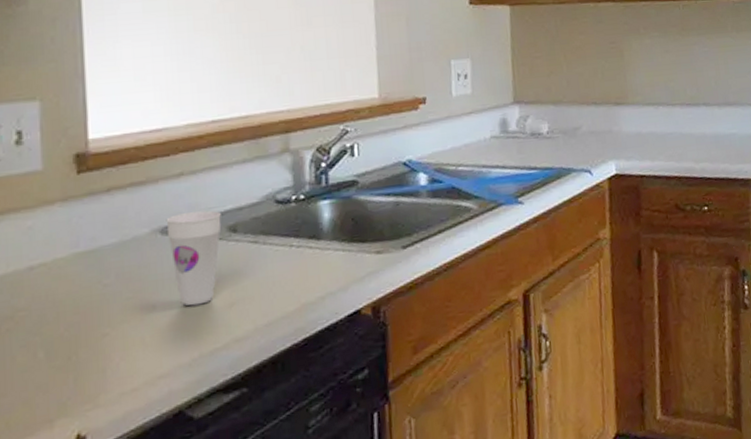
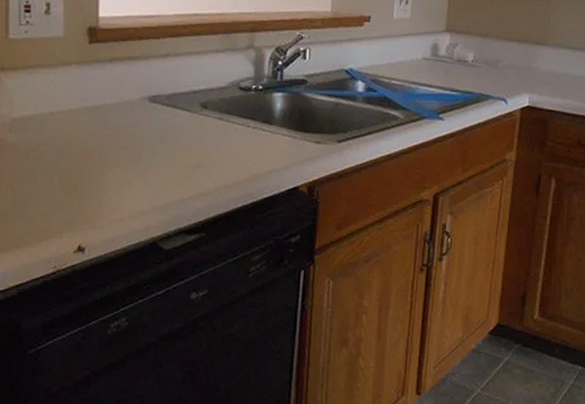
cup: present [166,210,222,306] -> none [153,87,196,162]

